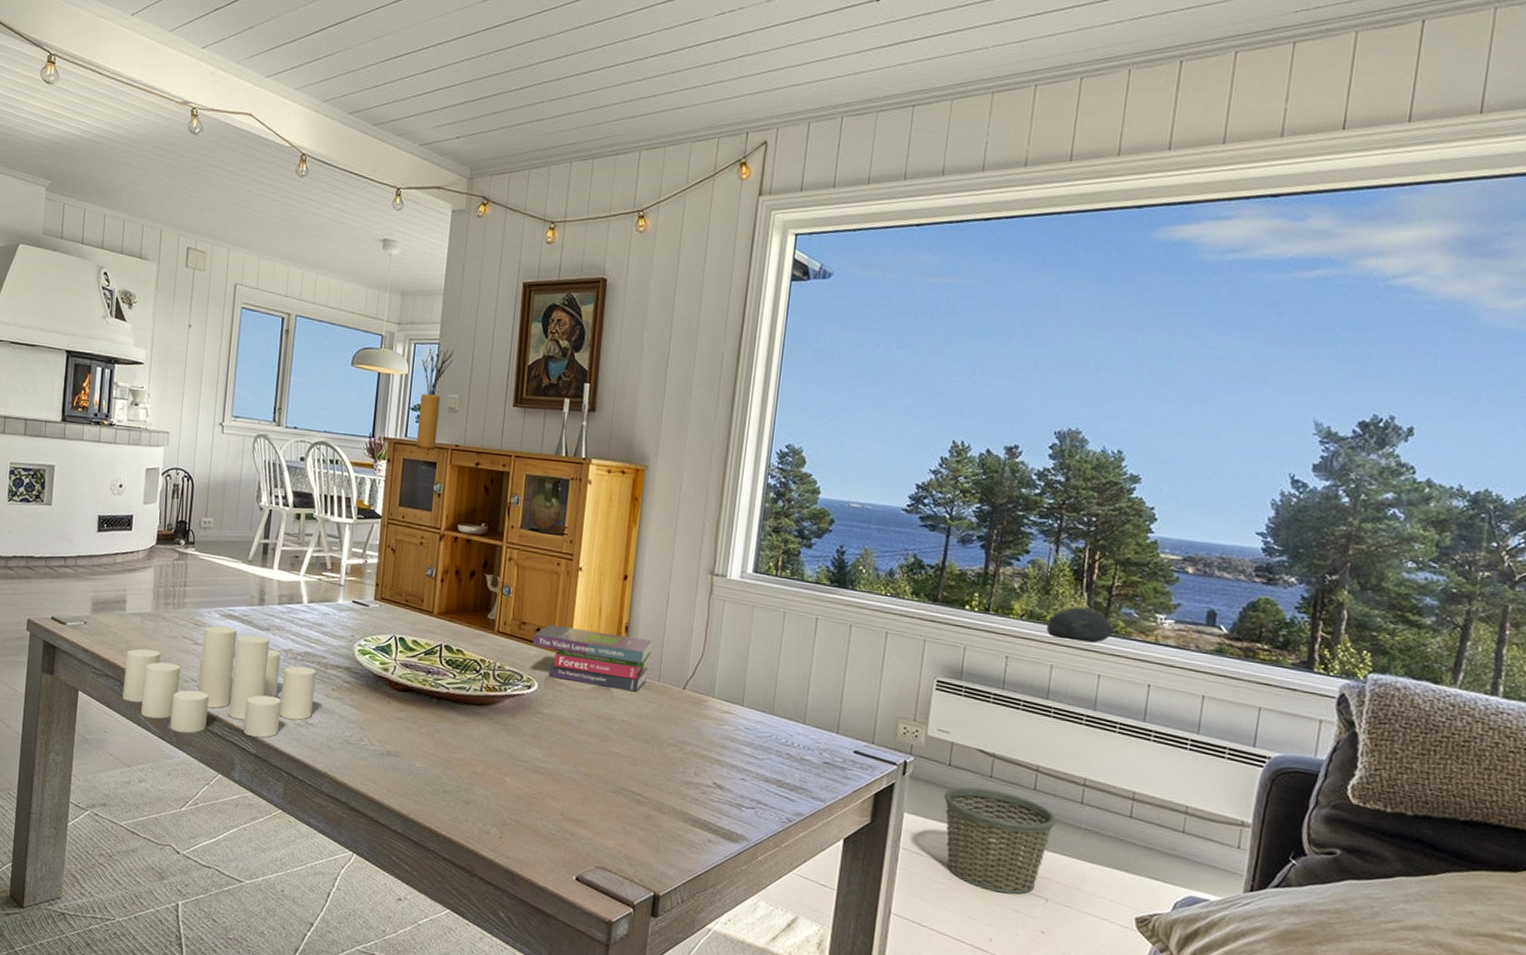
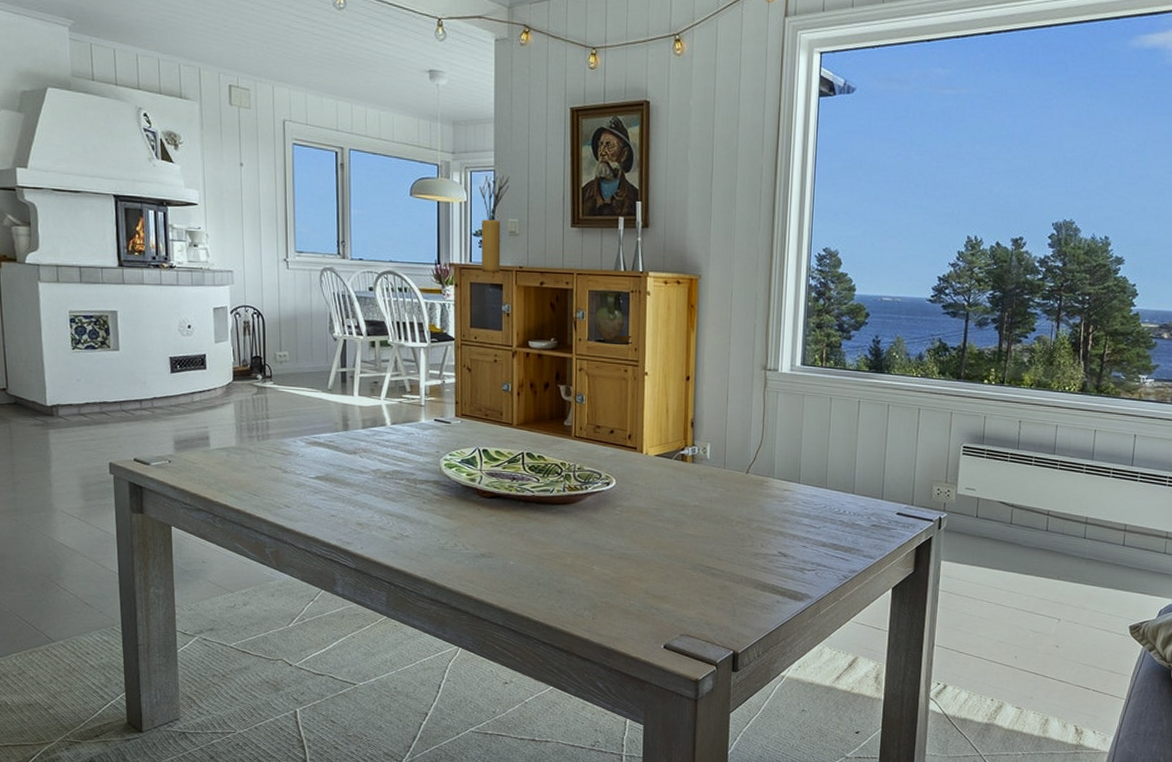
candle: present [122,625,317,738] -> none [216,453,407,556]
books: present [532,624,653,692] -> none [607,426,717,480]
basket: present [943,786,1057,894] -> none [973,533,1065,619]
decorative stone: present [1046,607,1114,643] -> none [1052,374,1106,404]

